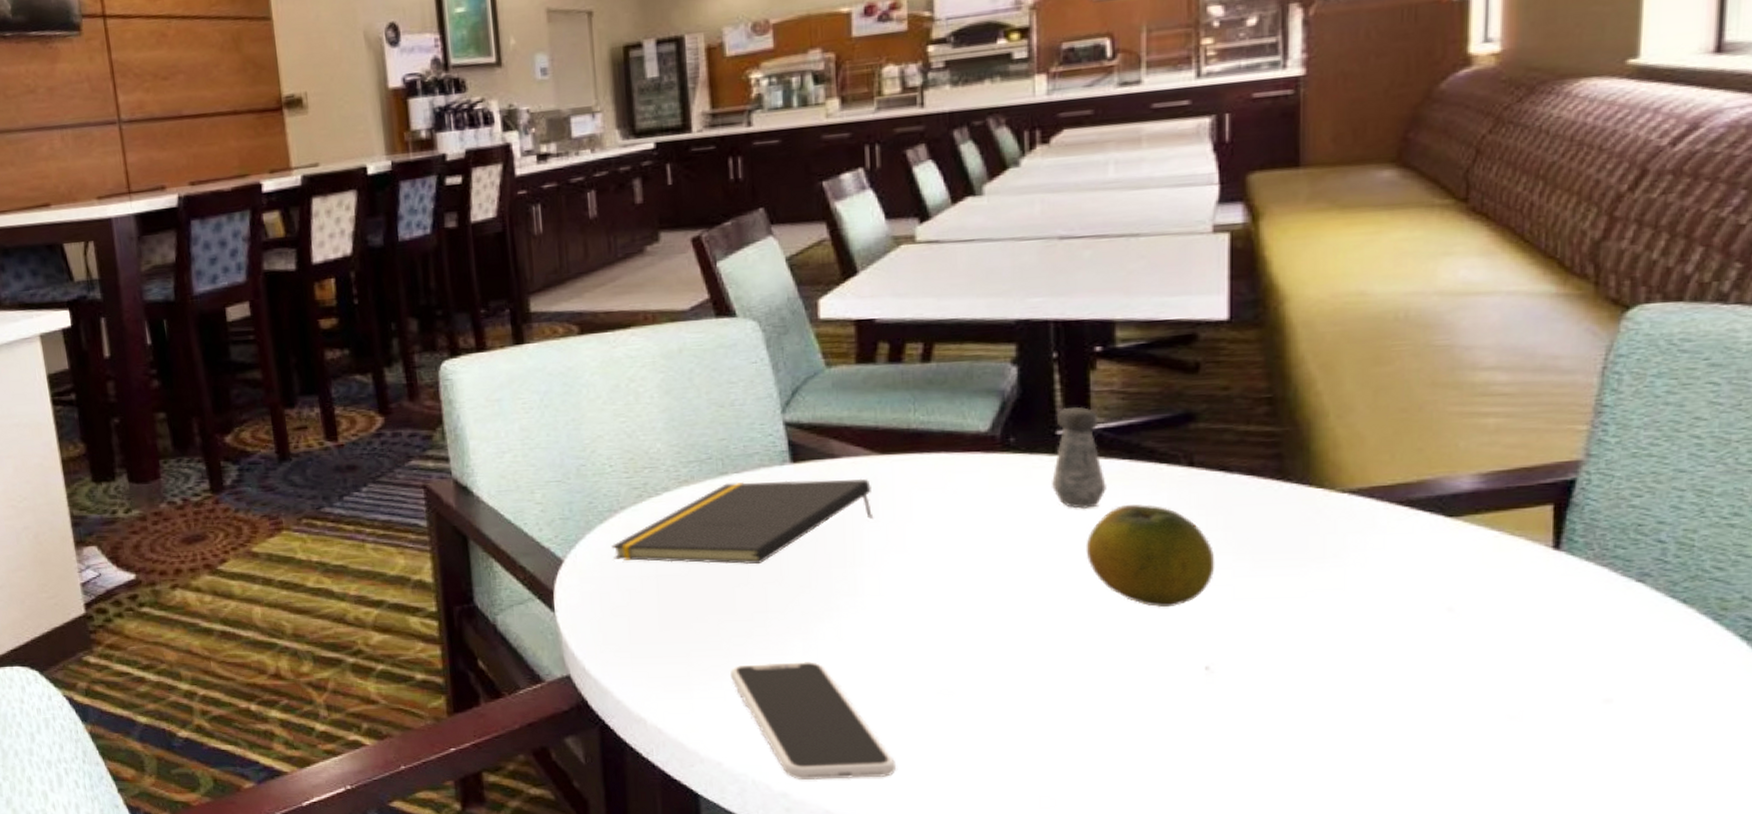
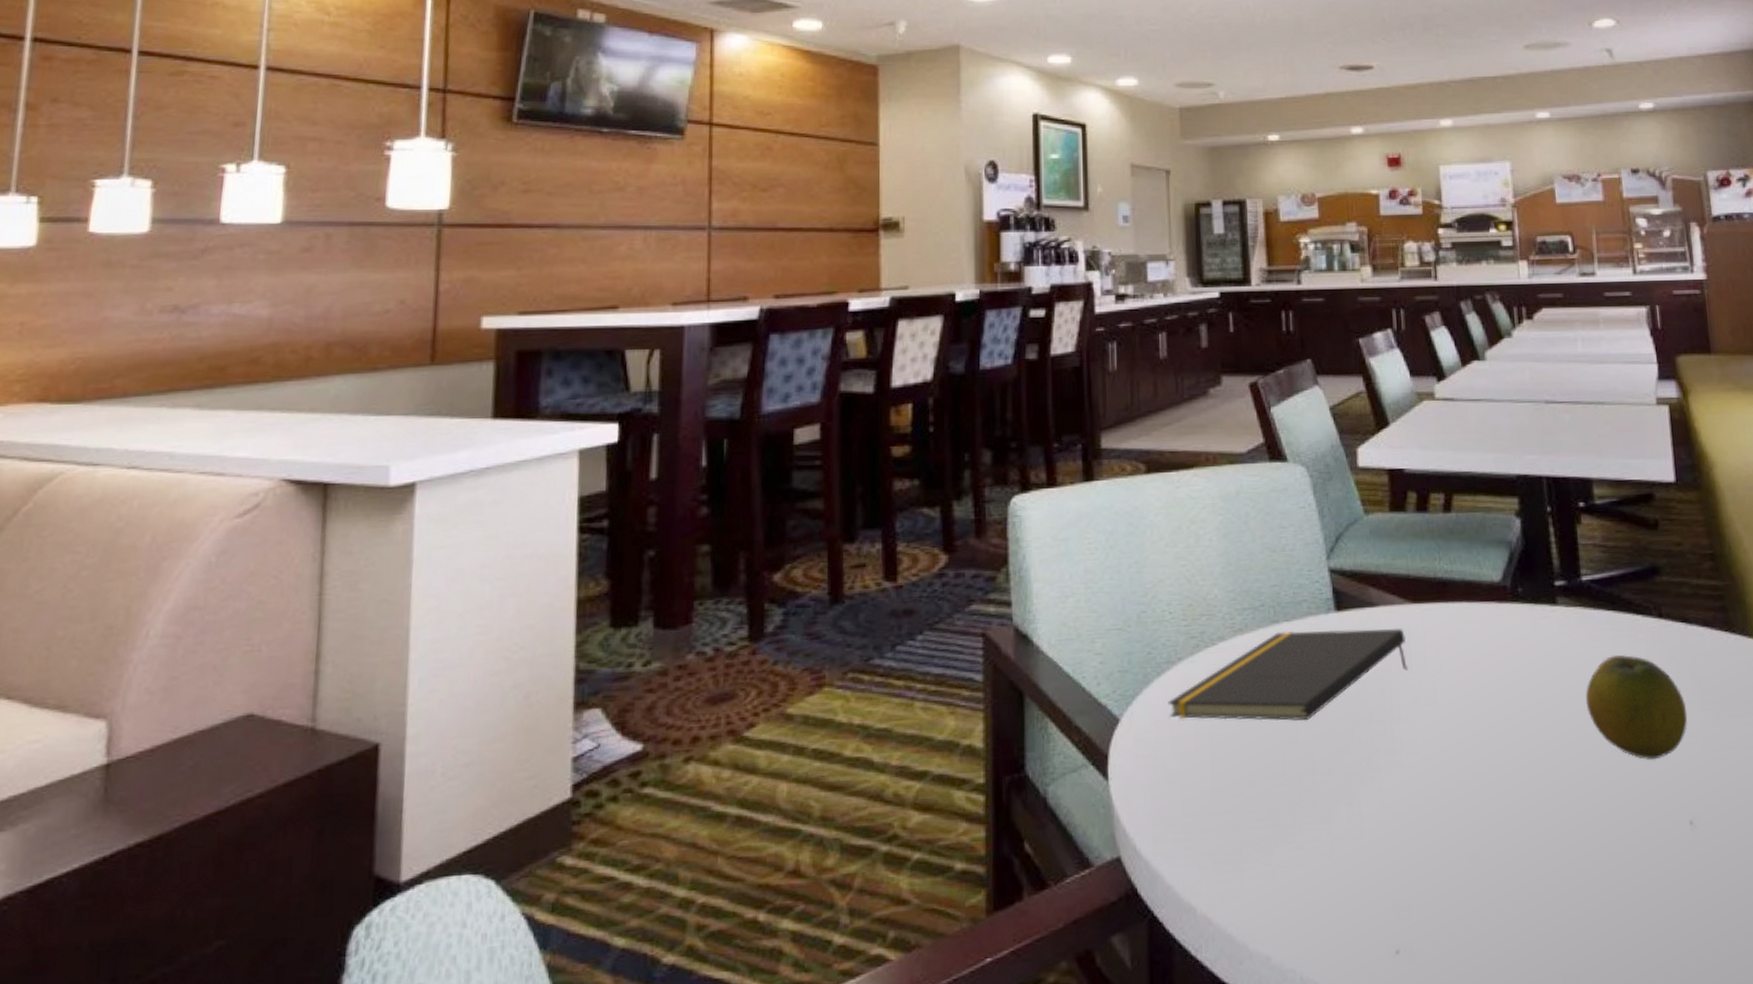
smartphone: present [731,662,897,779] -> none [1280,830,1437,973]
salt shaker: present [1052,407,1106,509] -> none [1553,559,1598,659]

